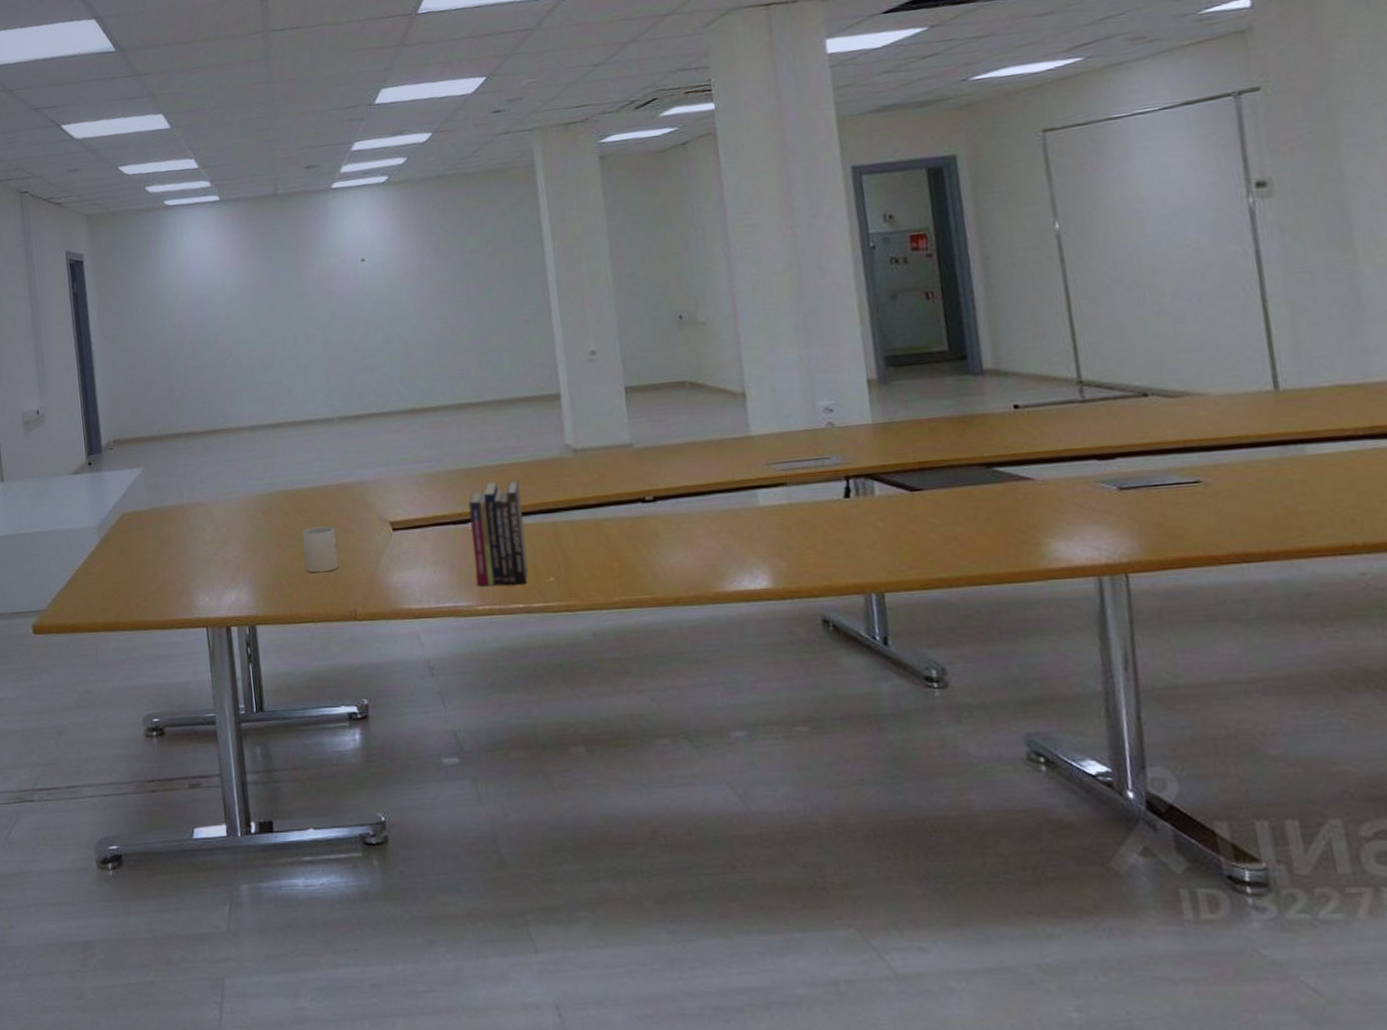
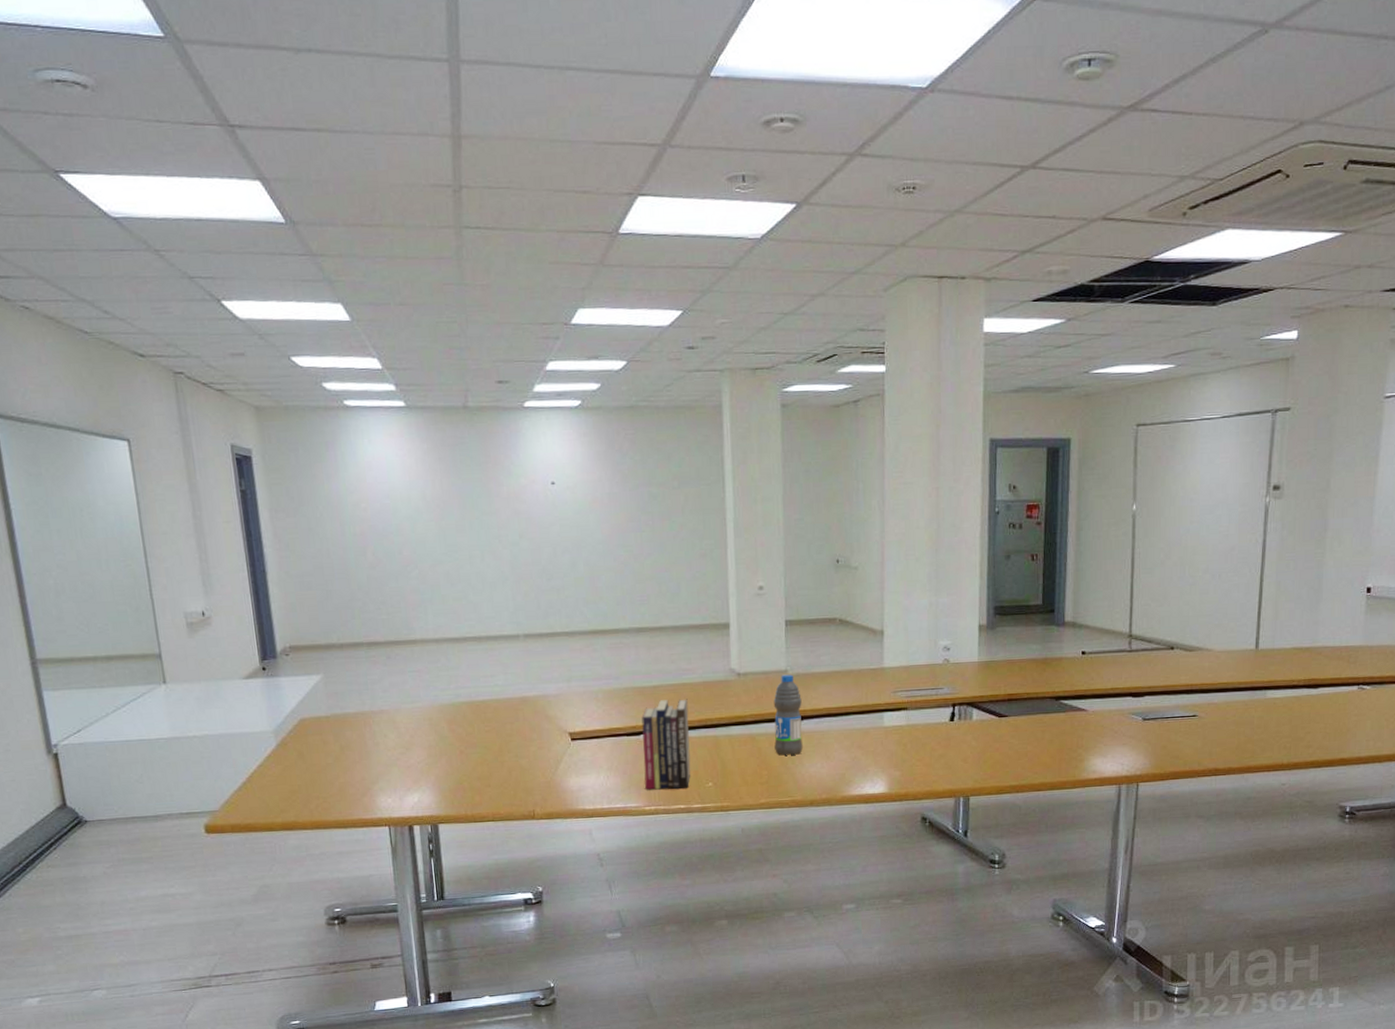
mug: present [301,526,339,573] -> none [484,735,520,778]
water bottle: none [618,448,660,544] -> present [773,674,803,756]

